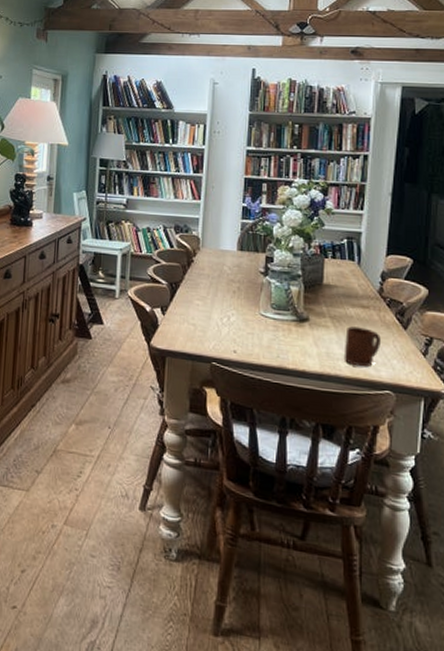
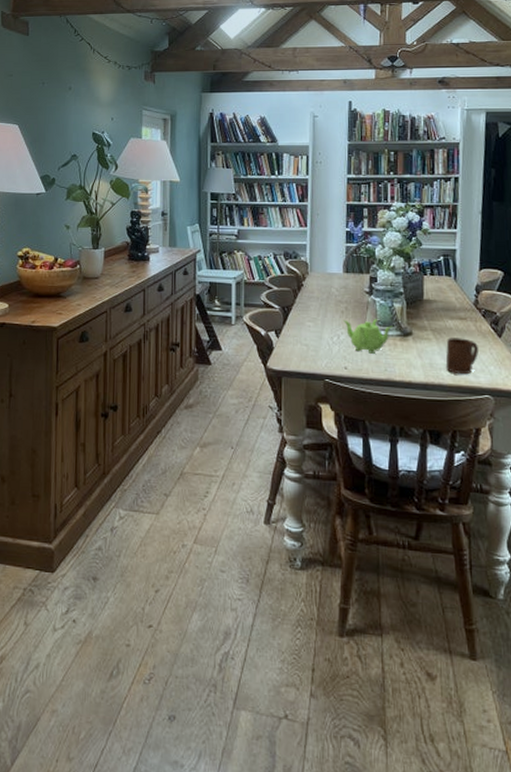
teapot: none [235,300,288,338] -> present [344,319,393,354]

